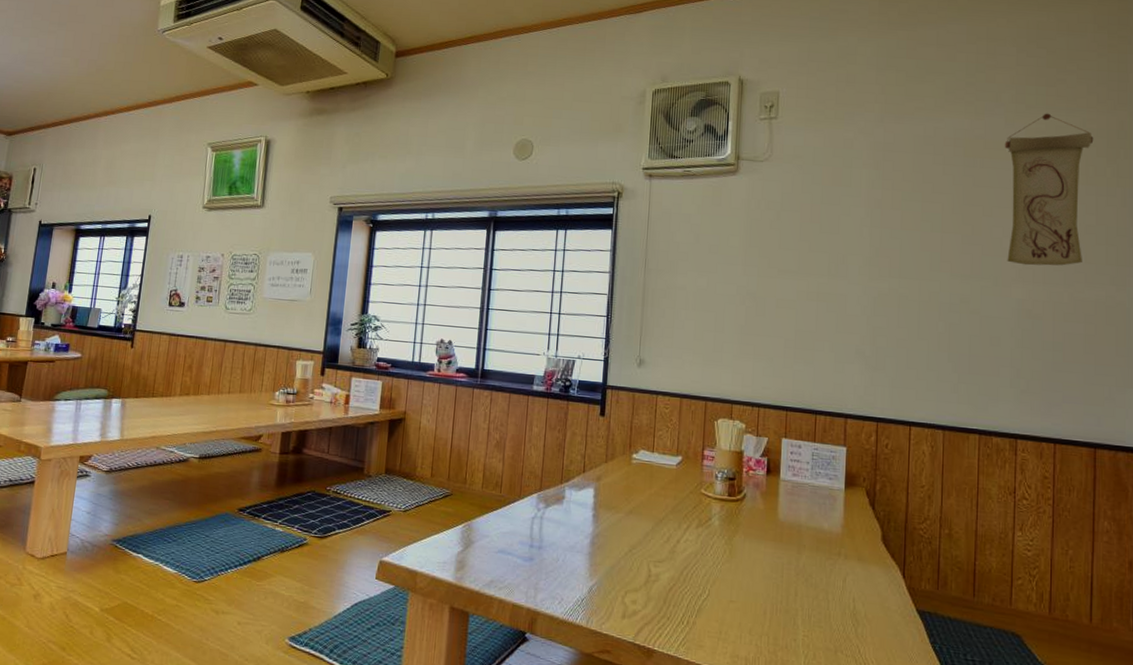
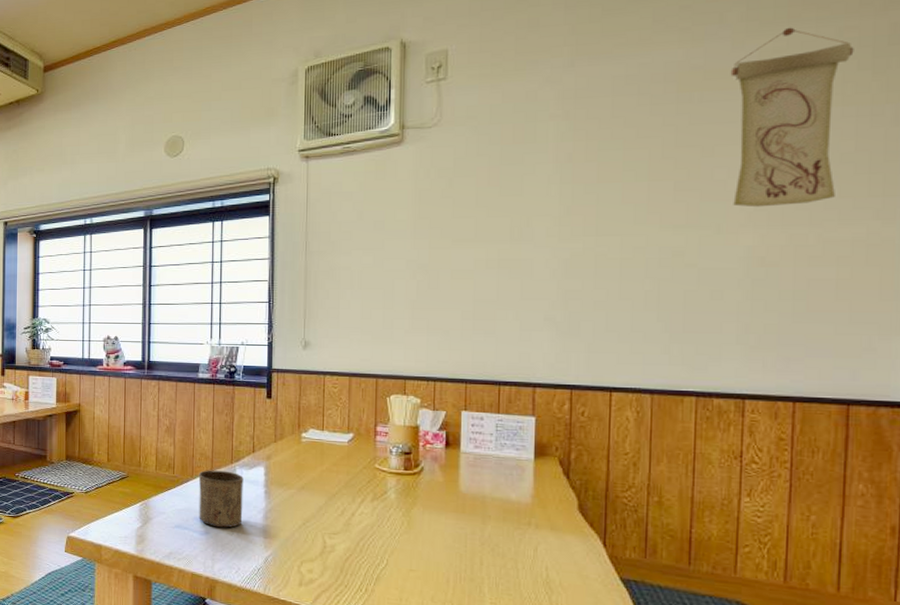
cup: none [524,490,572,554] -> present [198,470,244,528]

